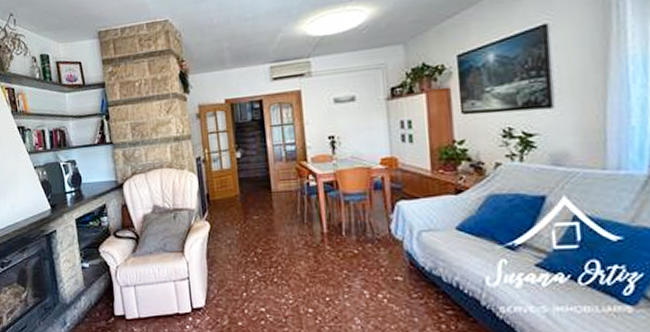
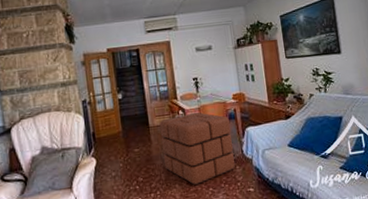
pouf: none [283,178,379,264] -> present [159,112,235,185]

